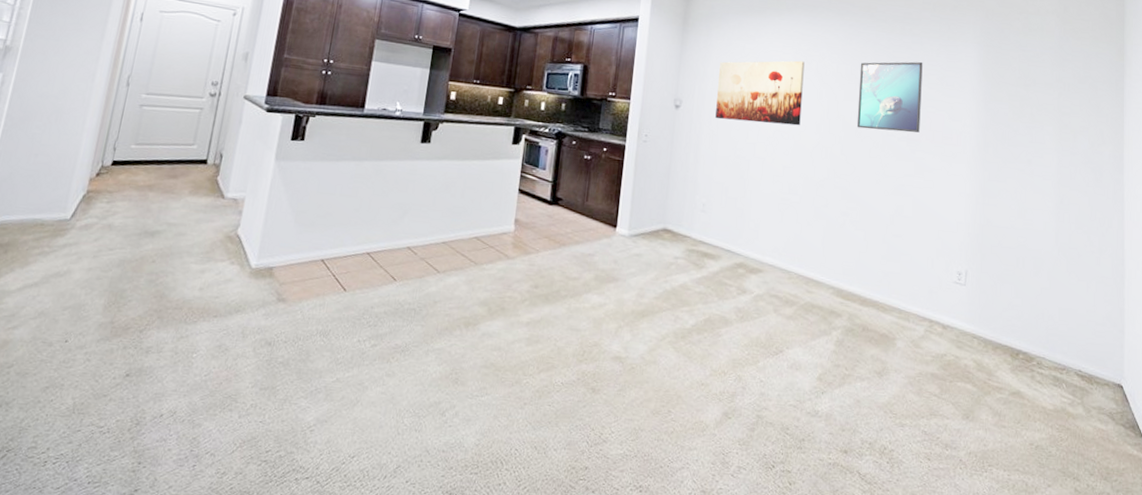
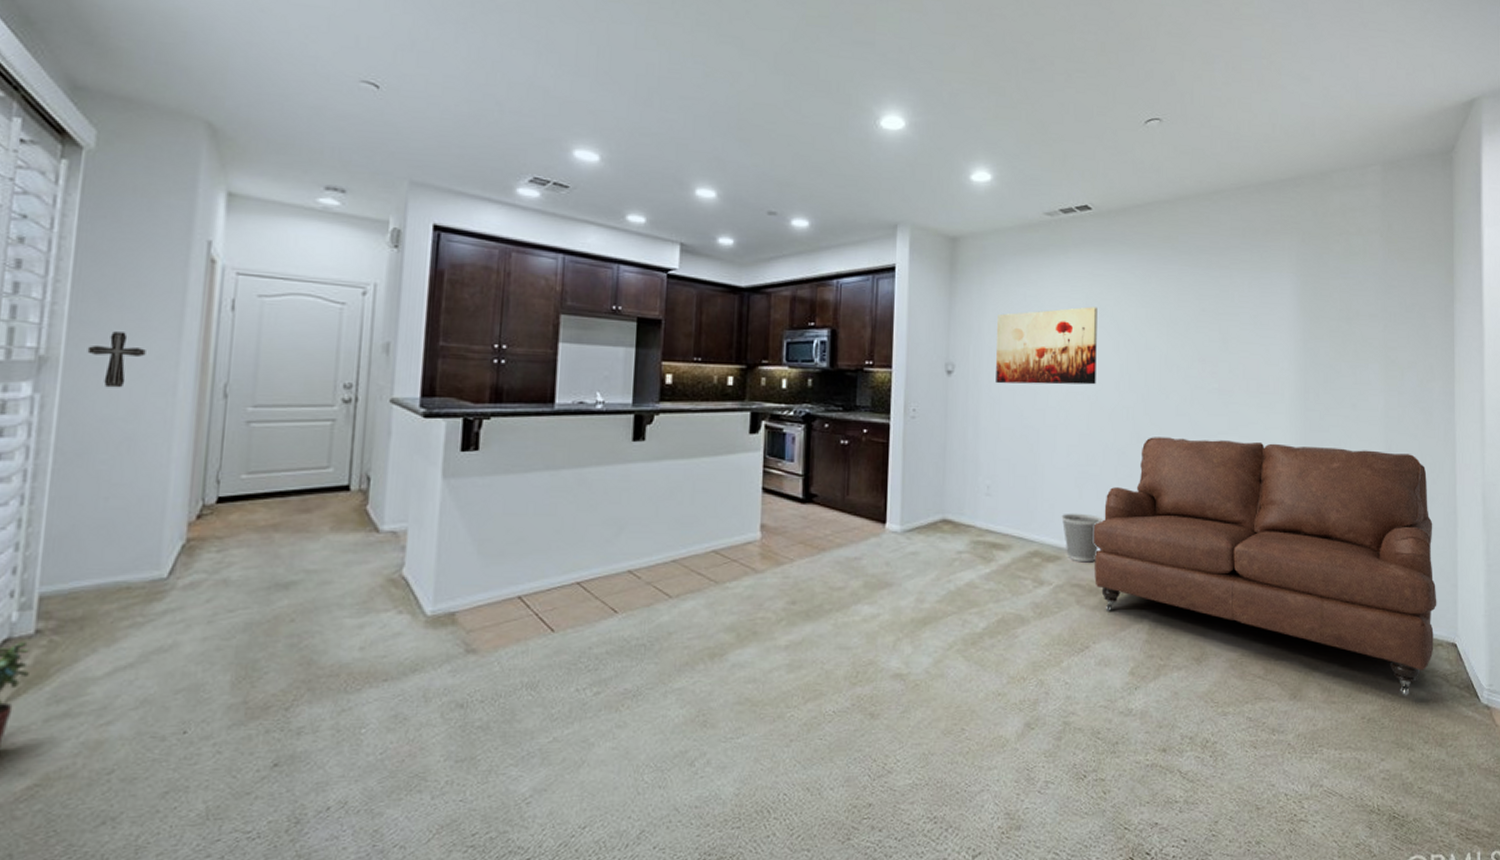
decorative cross: none [38,31,78,73] -> present [87,331,146,388]
wastebasket: none [764,233,802,278] -> present [1061,513,1104,563]
sofa: none [791,174,1104,429] -> present [1093,437,1437,696]
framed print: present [856,61,923,133] -> none [1160,298,1233,383]

